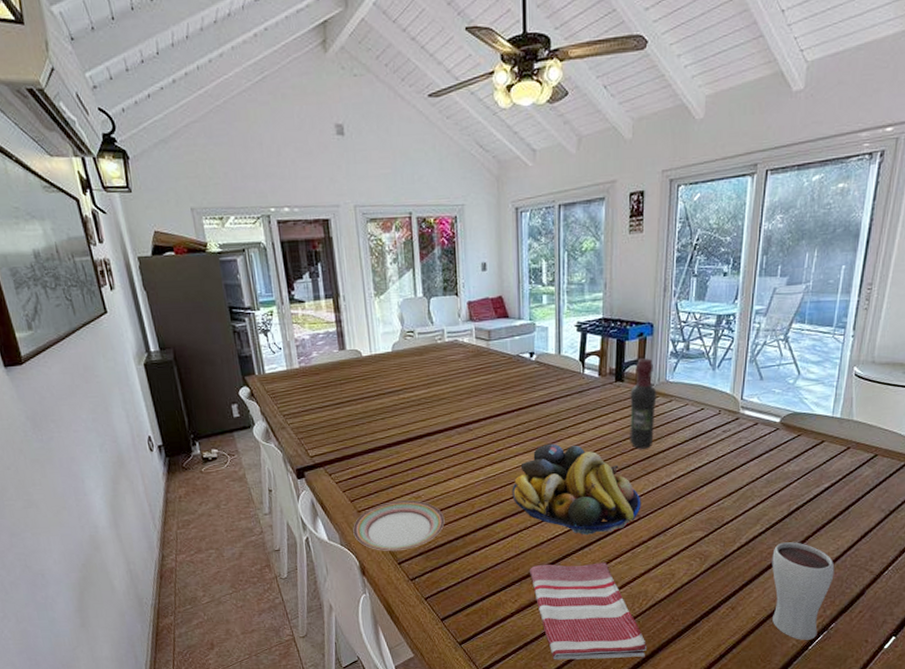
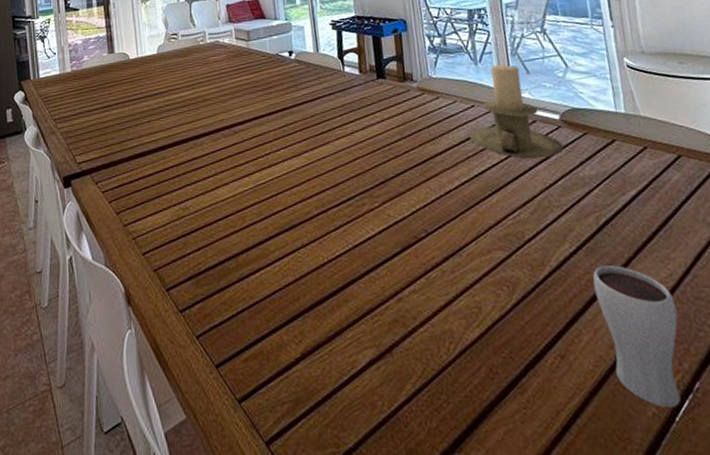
plate: present [353,500,445,551] -> none [118,212,215,274]
fruit bowl: present [512,443,641,536] -> none [283,146,427,256]
dish towel: present [529,562,646,660] -> none [311,291,467,430]
wine bottle: present [630,358,657,449] -> none [394,54,427,152]
candle holder: none [694,371,777,457] -> present [469,64,564,159]

